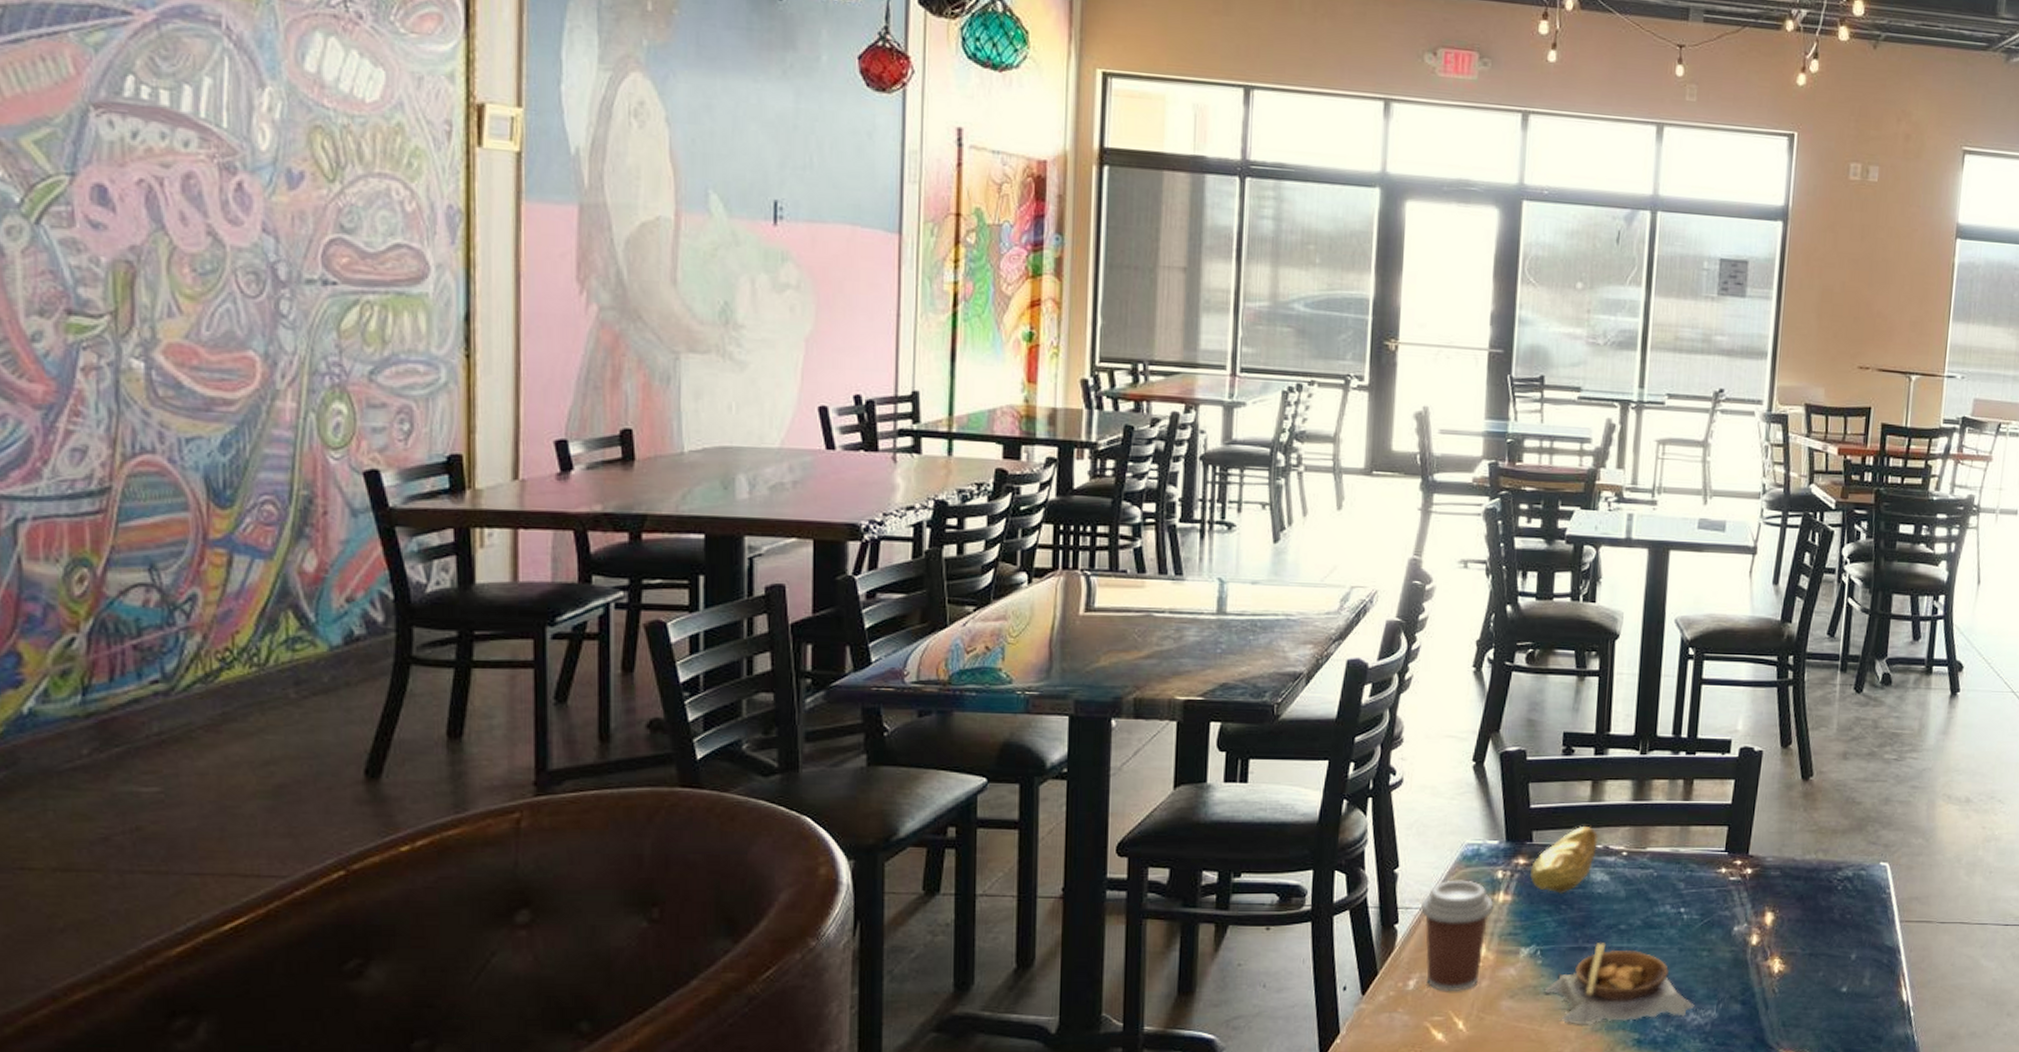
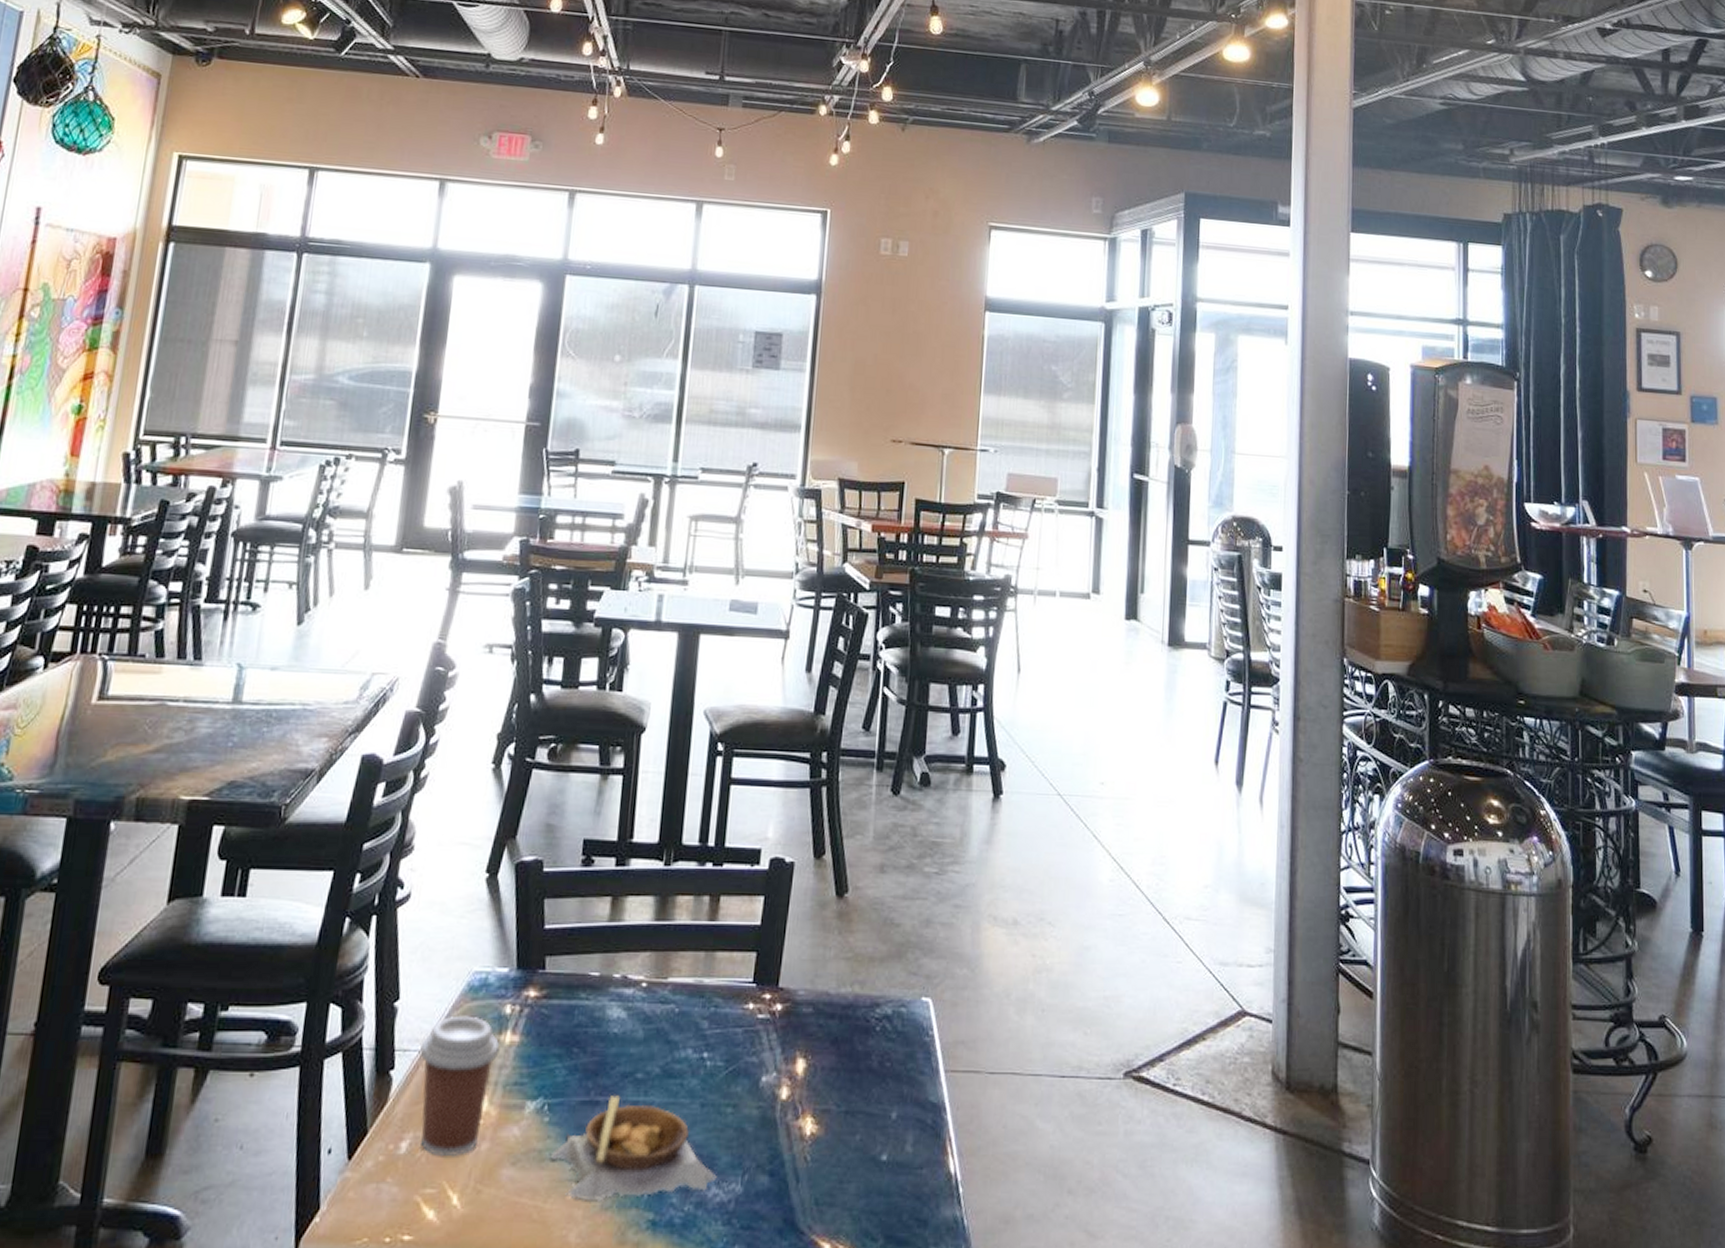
banana: present [1530,827,1598,894] -> none [541,952,616,1034]

